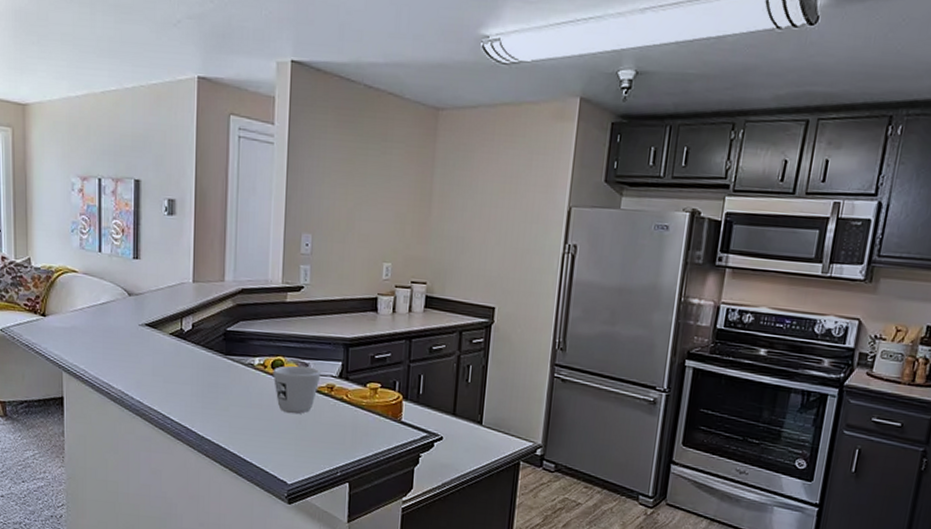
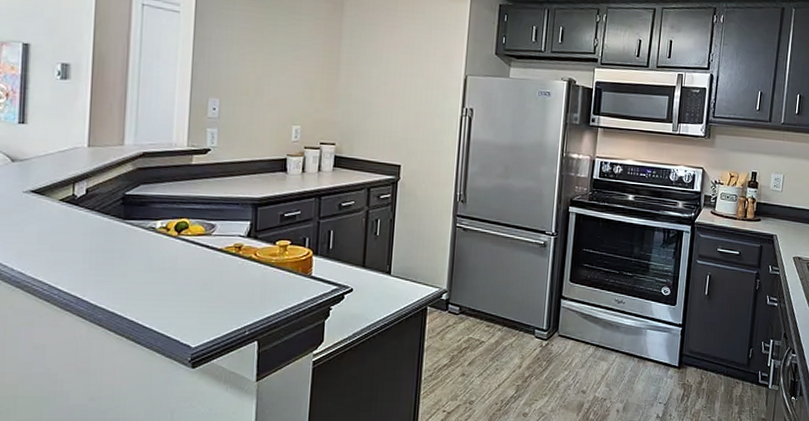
mug: present [272,365,321,415] -> none [176,227,228,276]

